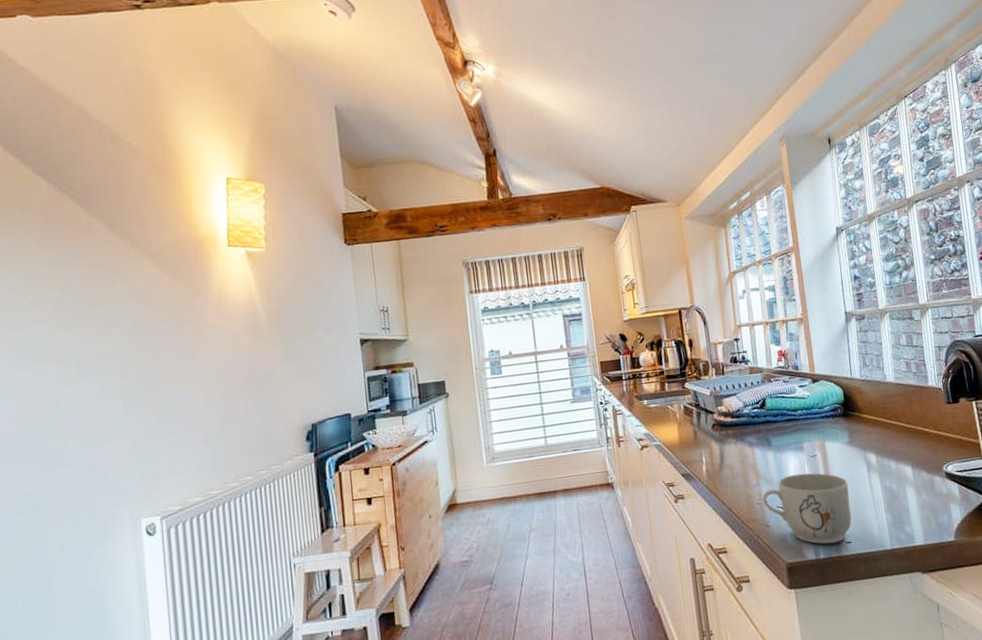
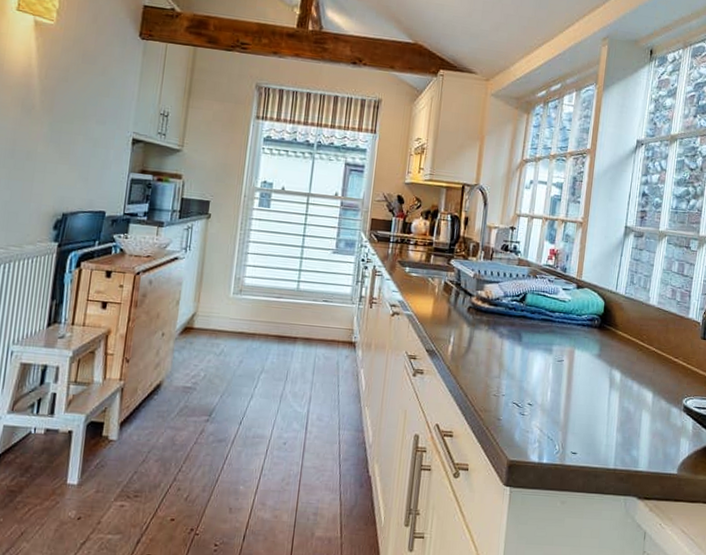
mug: present [762,473,852,544] -> none [500,374,588,451]

